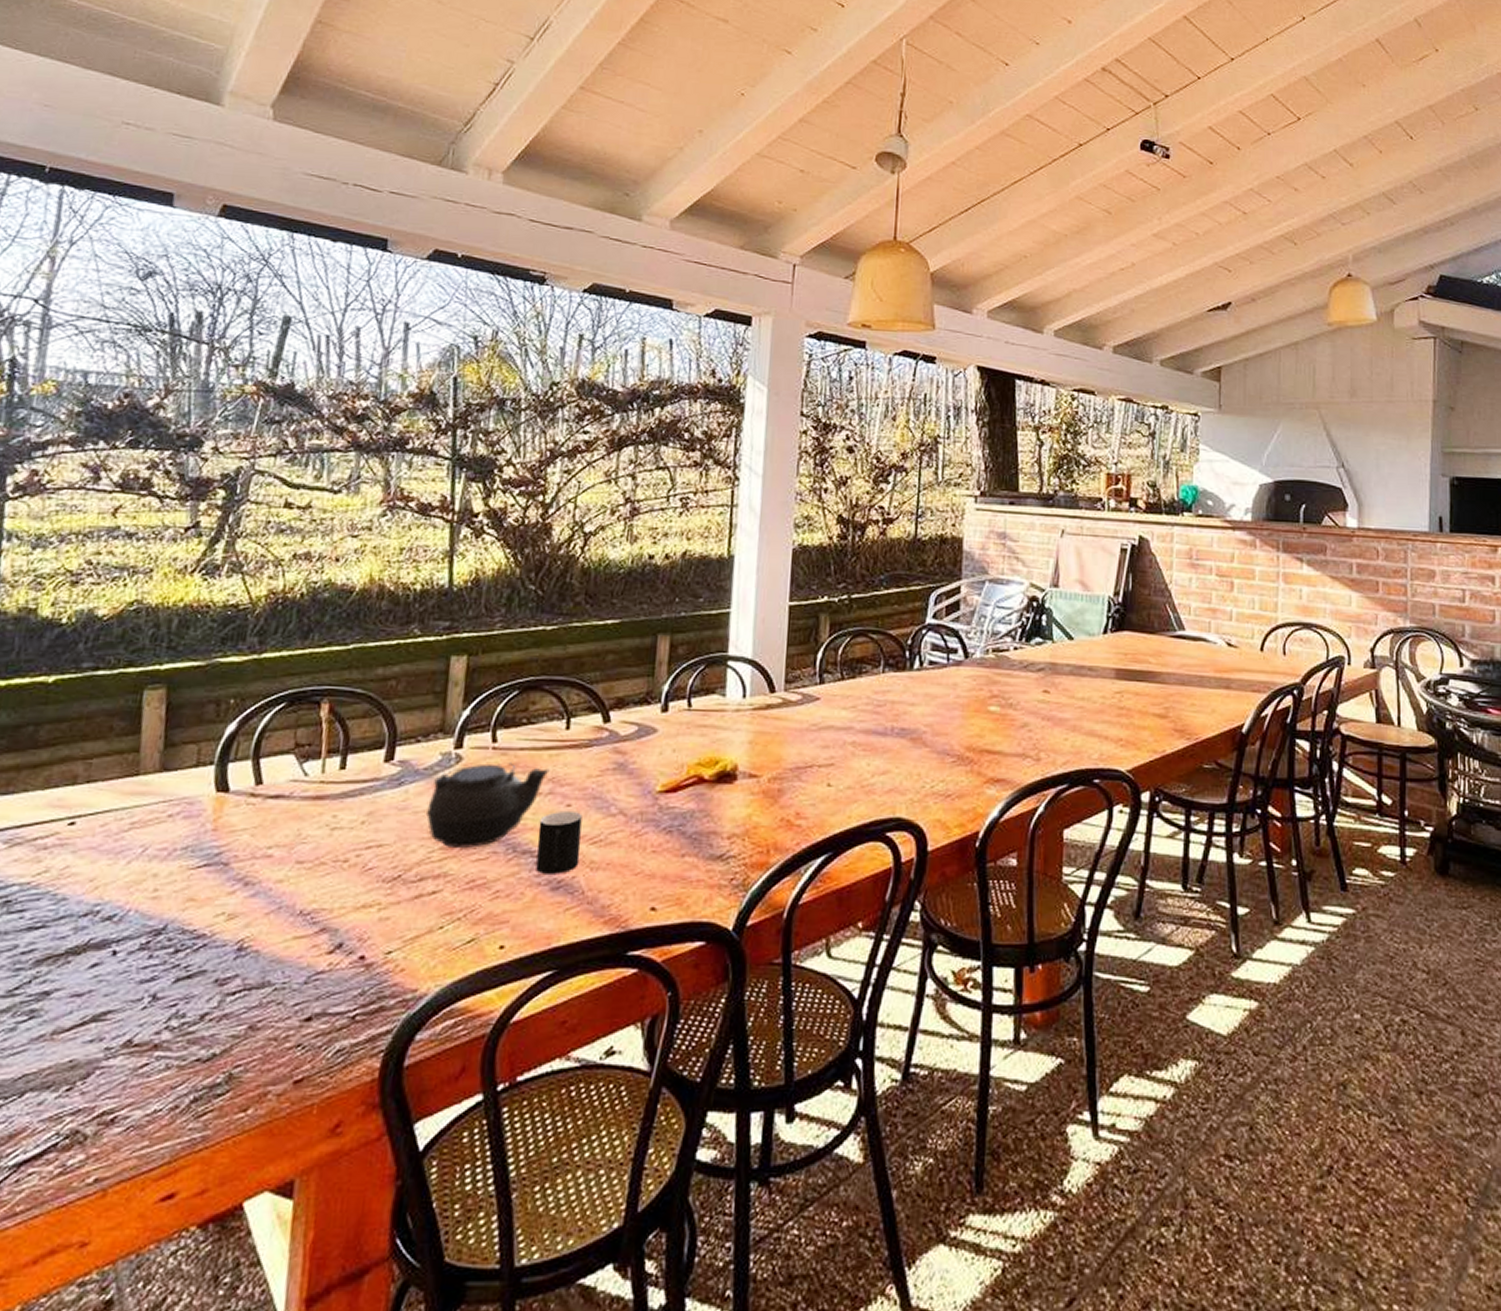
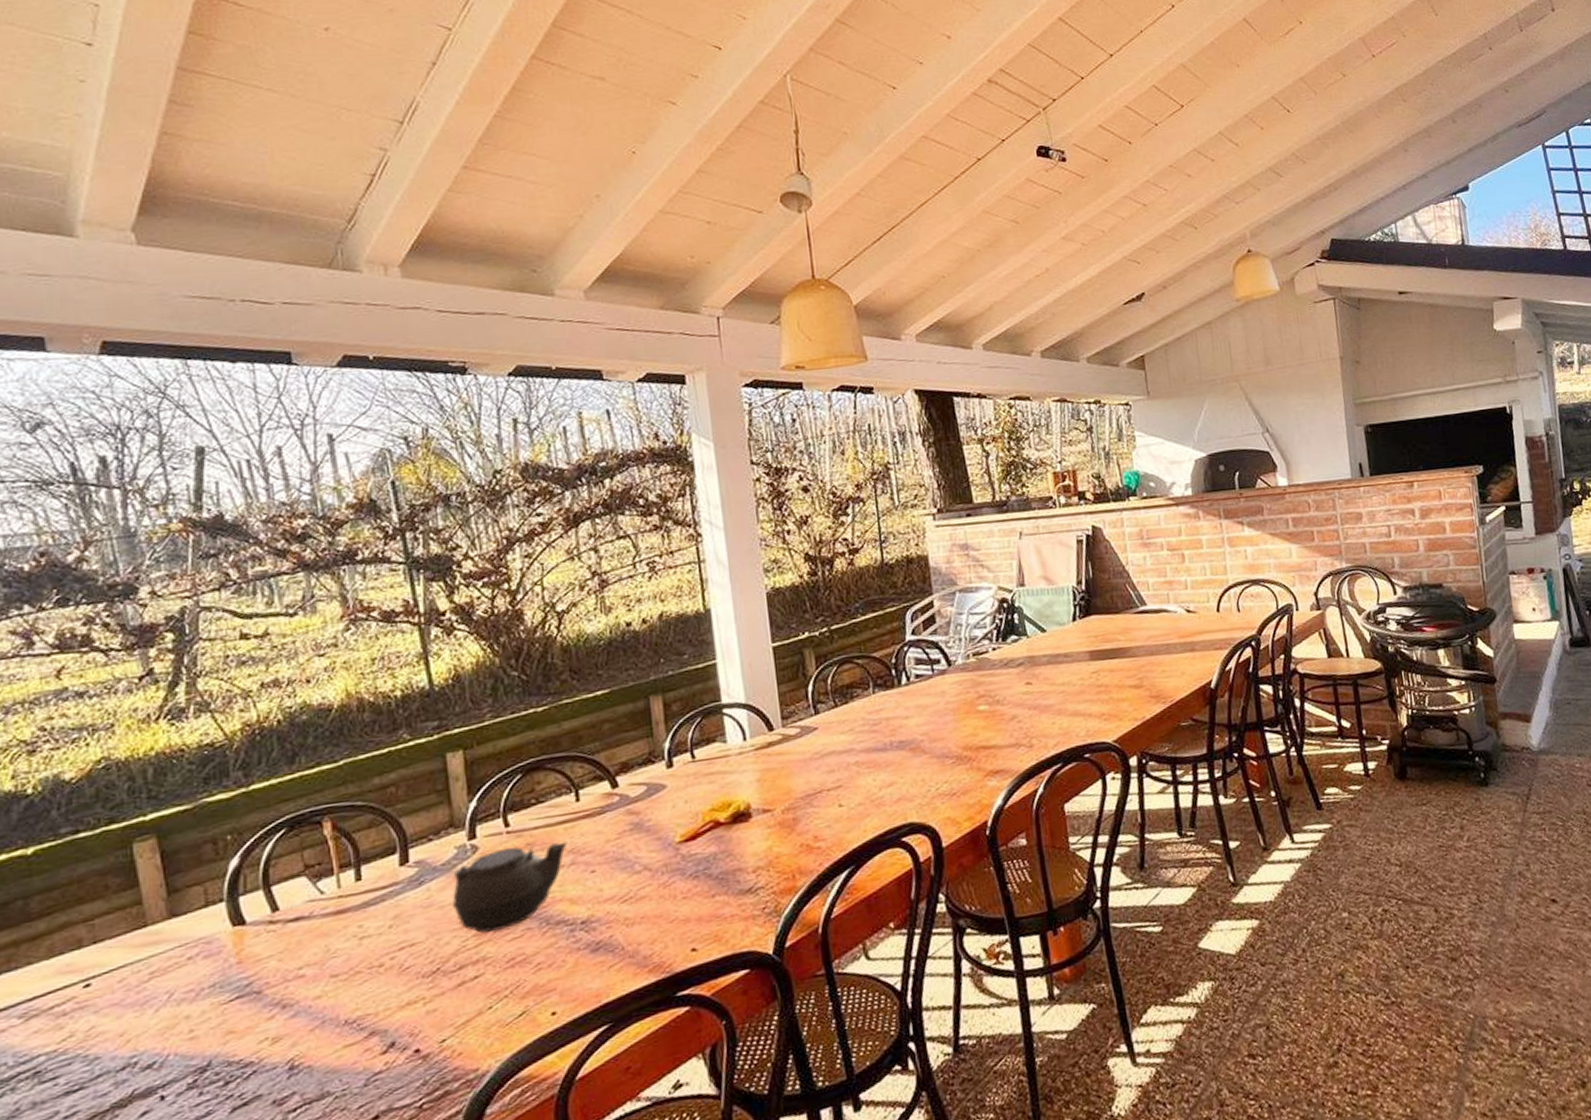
cup: present [536,810,582,874] -> none [567,875,614,940]

